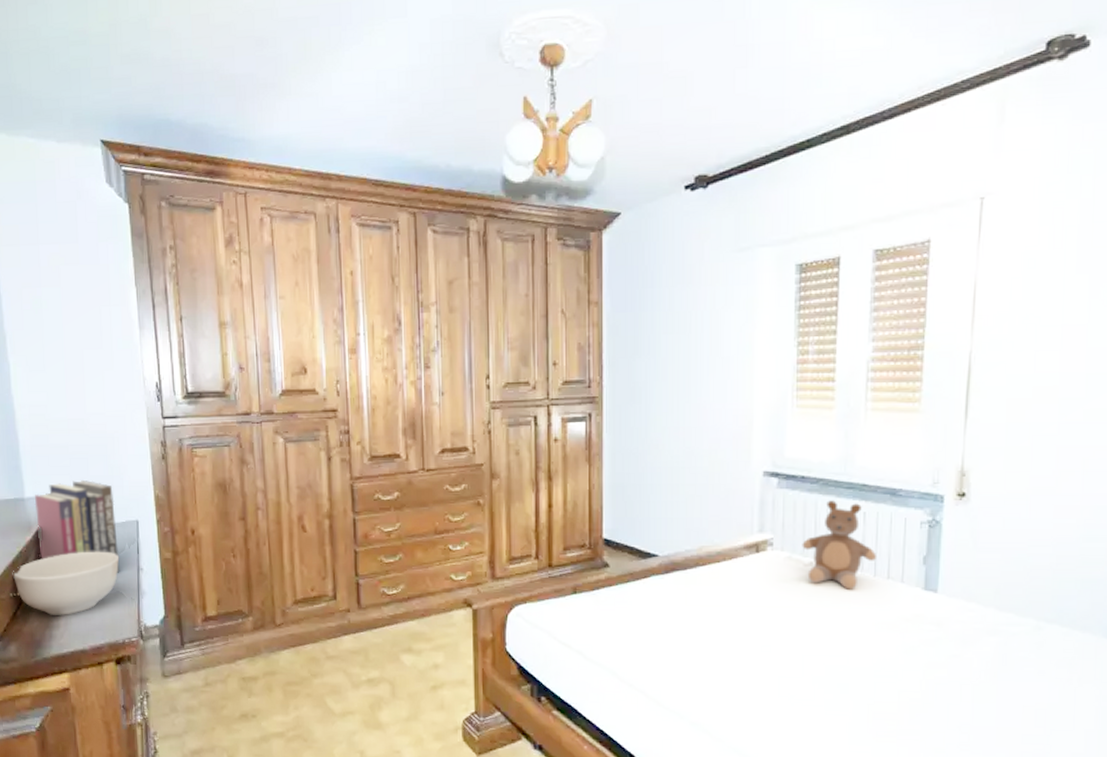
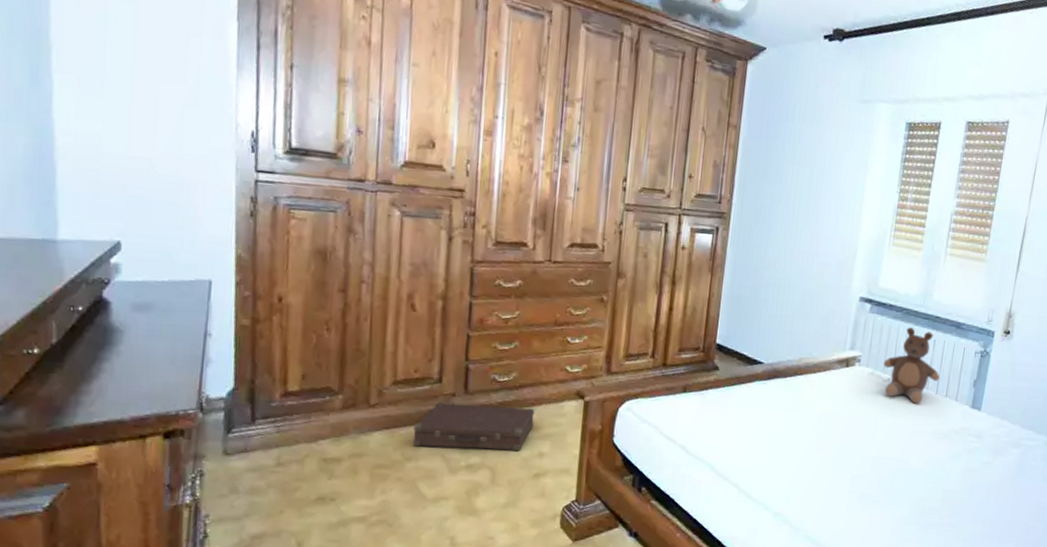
bowl: present [12,551,120,615] -> none [29,308,182,380]
books: present [34,480,120,573] -> none [70,227,183,337]
suitcase: none [316,619,426,664] -> present [412,402,535,451]

